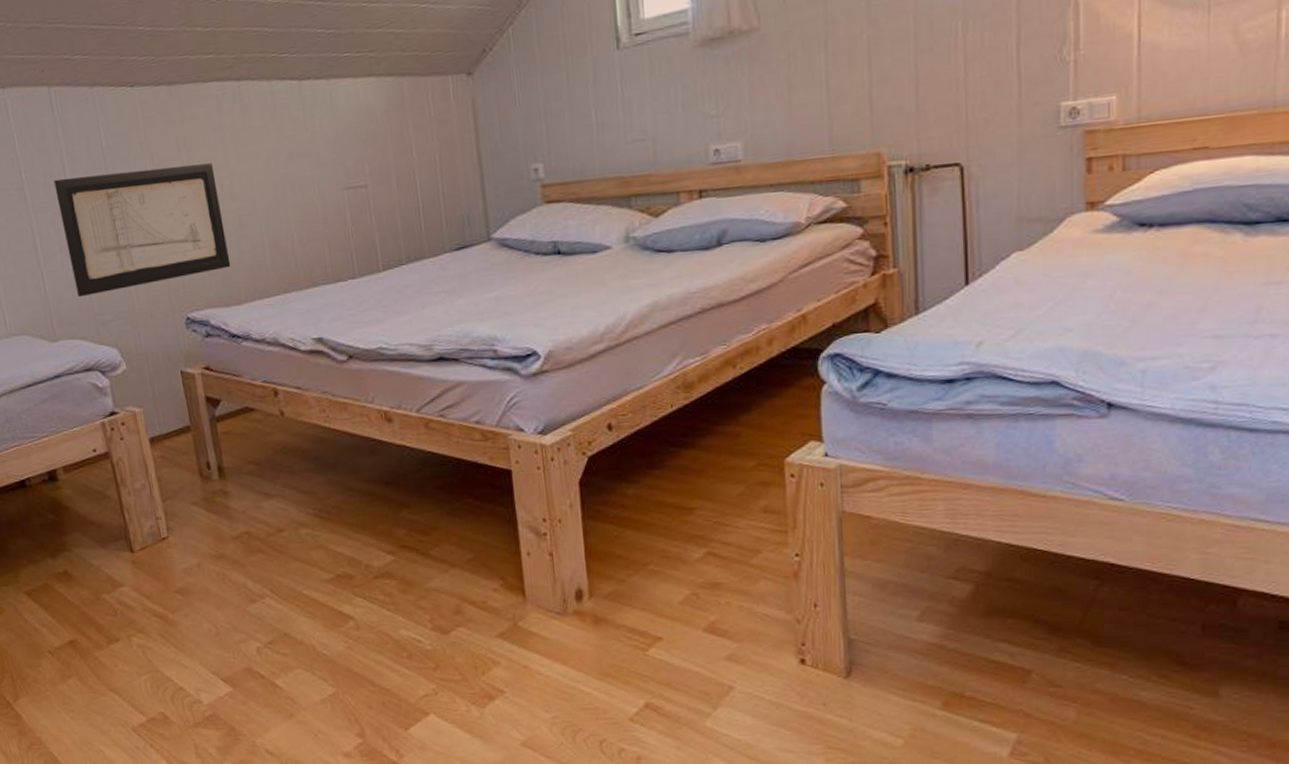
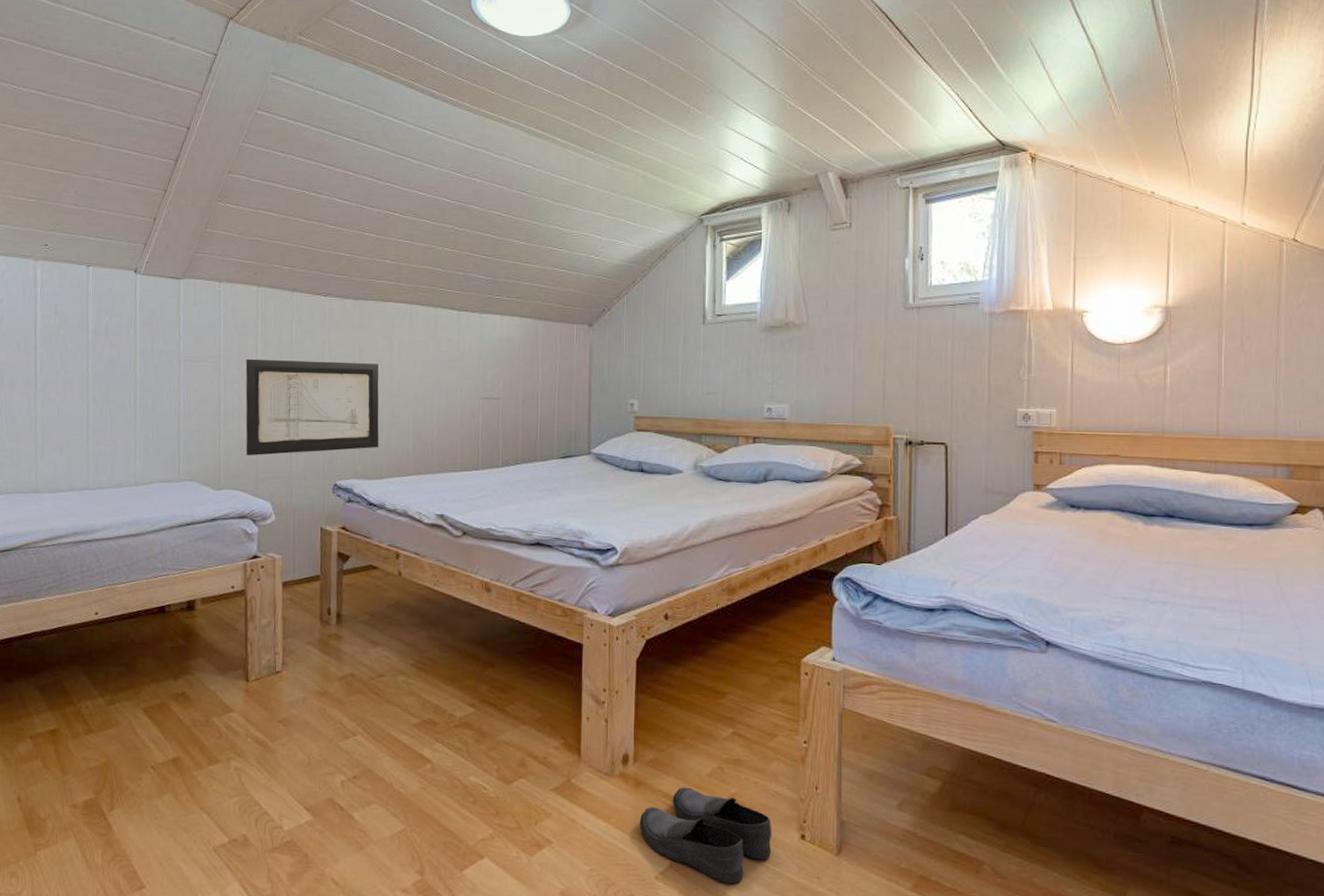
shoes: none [603,619,765,720] -> present [639,787,772,884]

